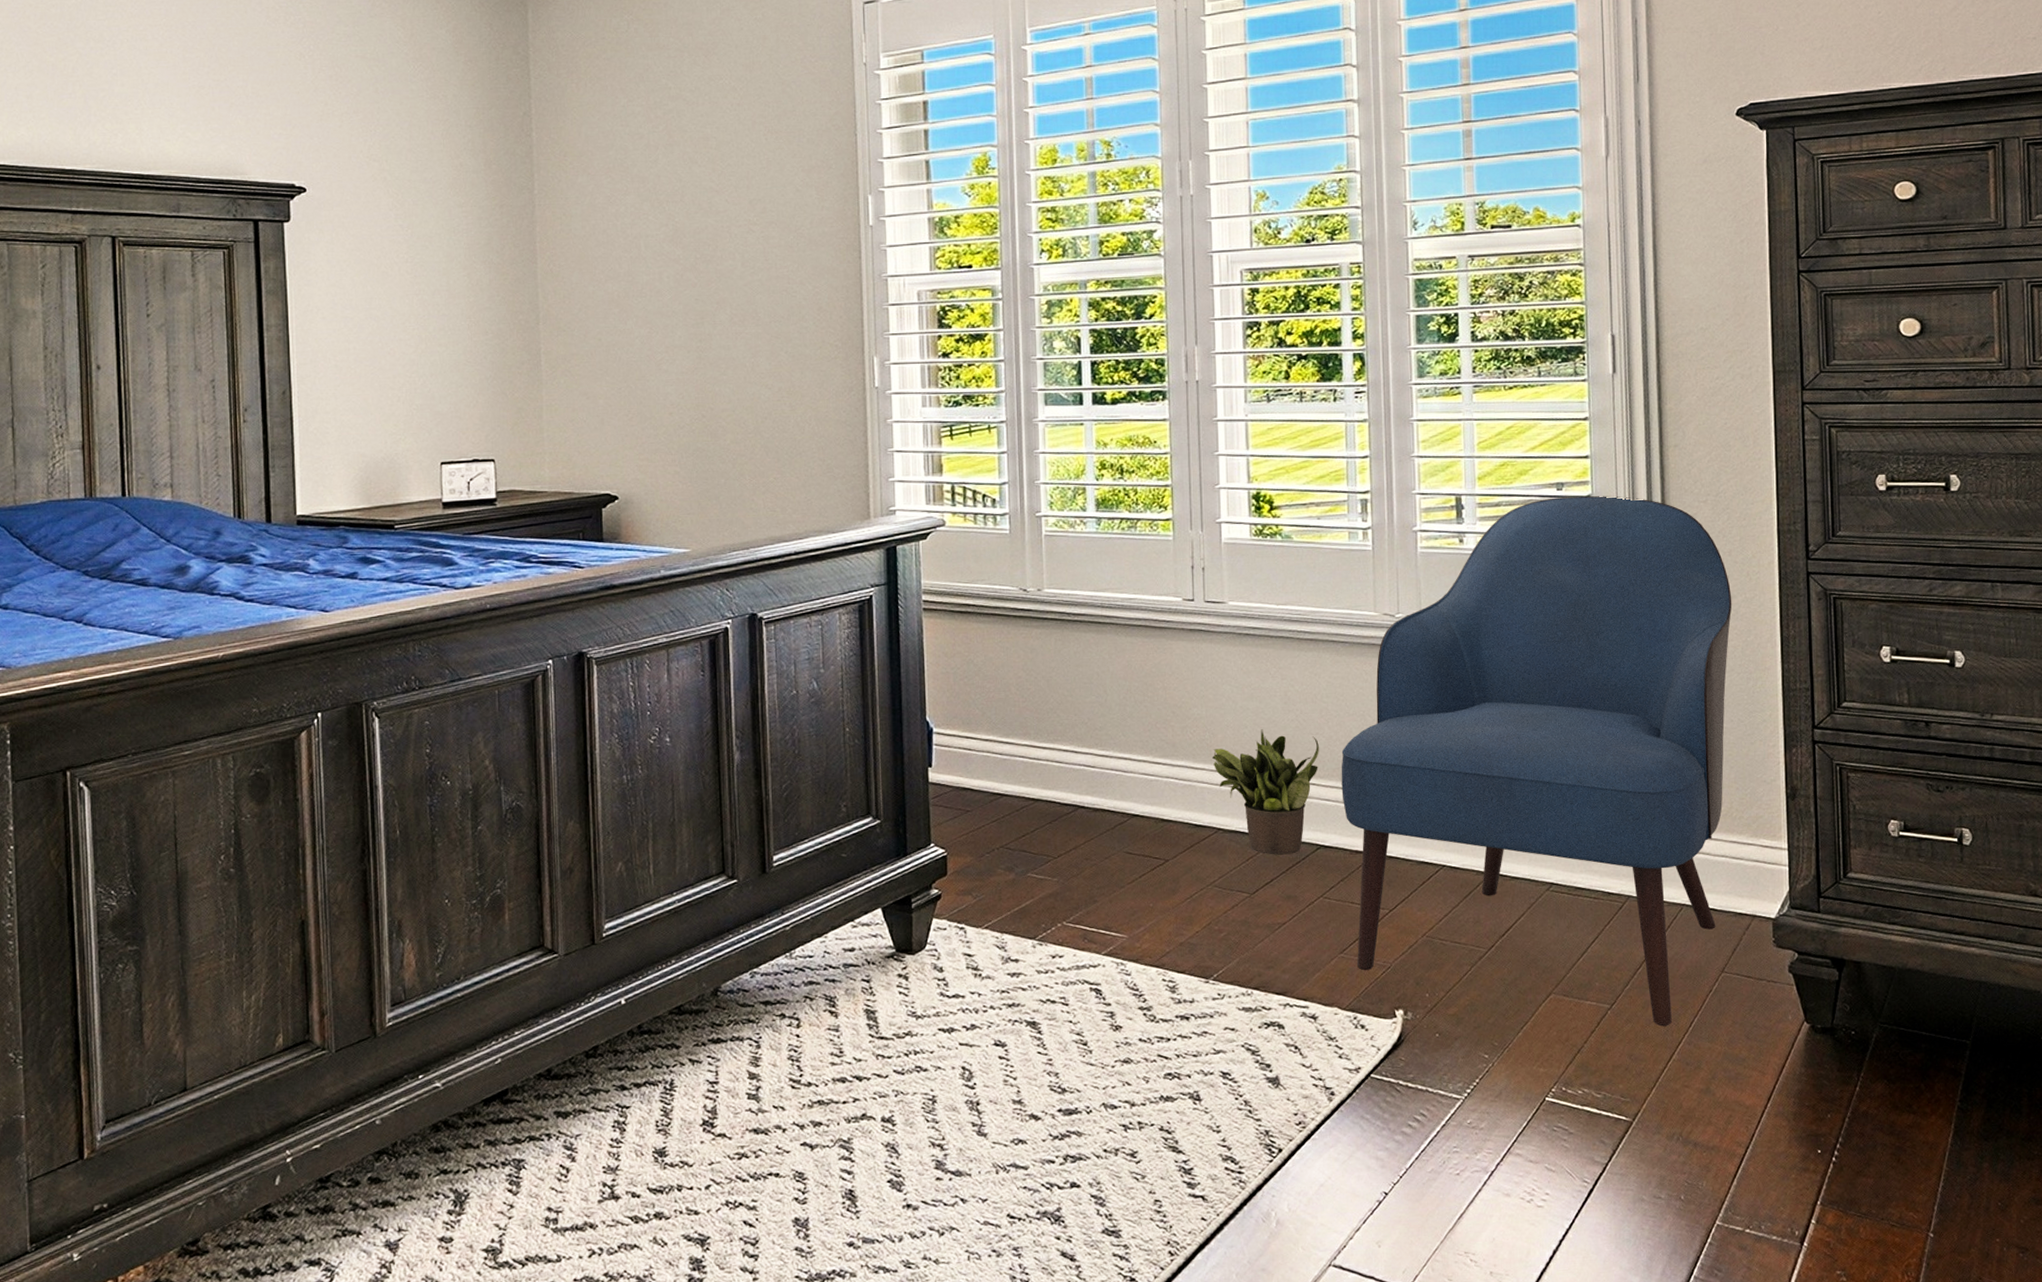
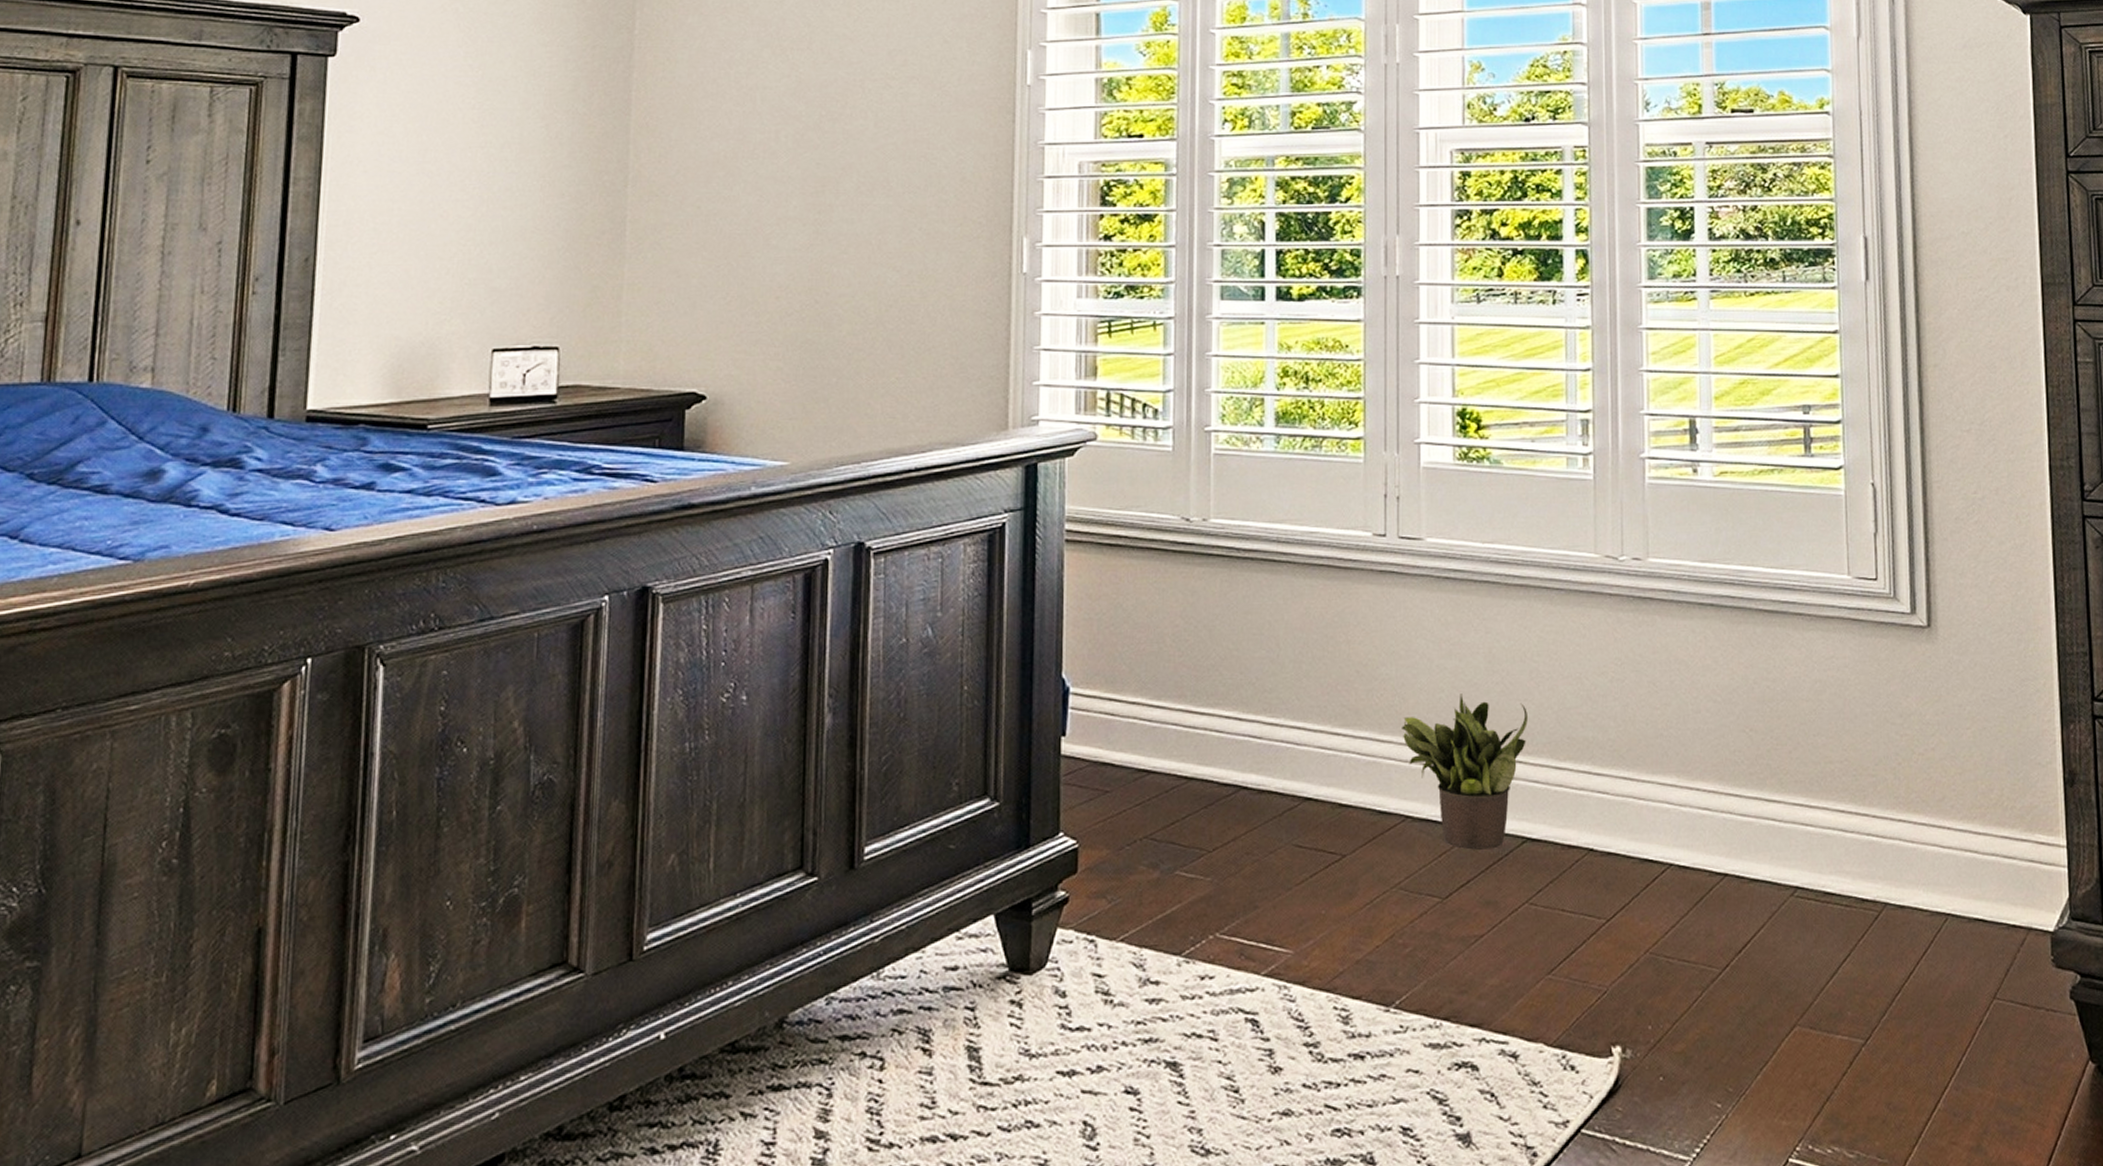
armchair: present [1341,496,1732,1027] -> none [1552,421,2000,1067]

